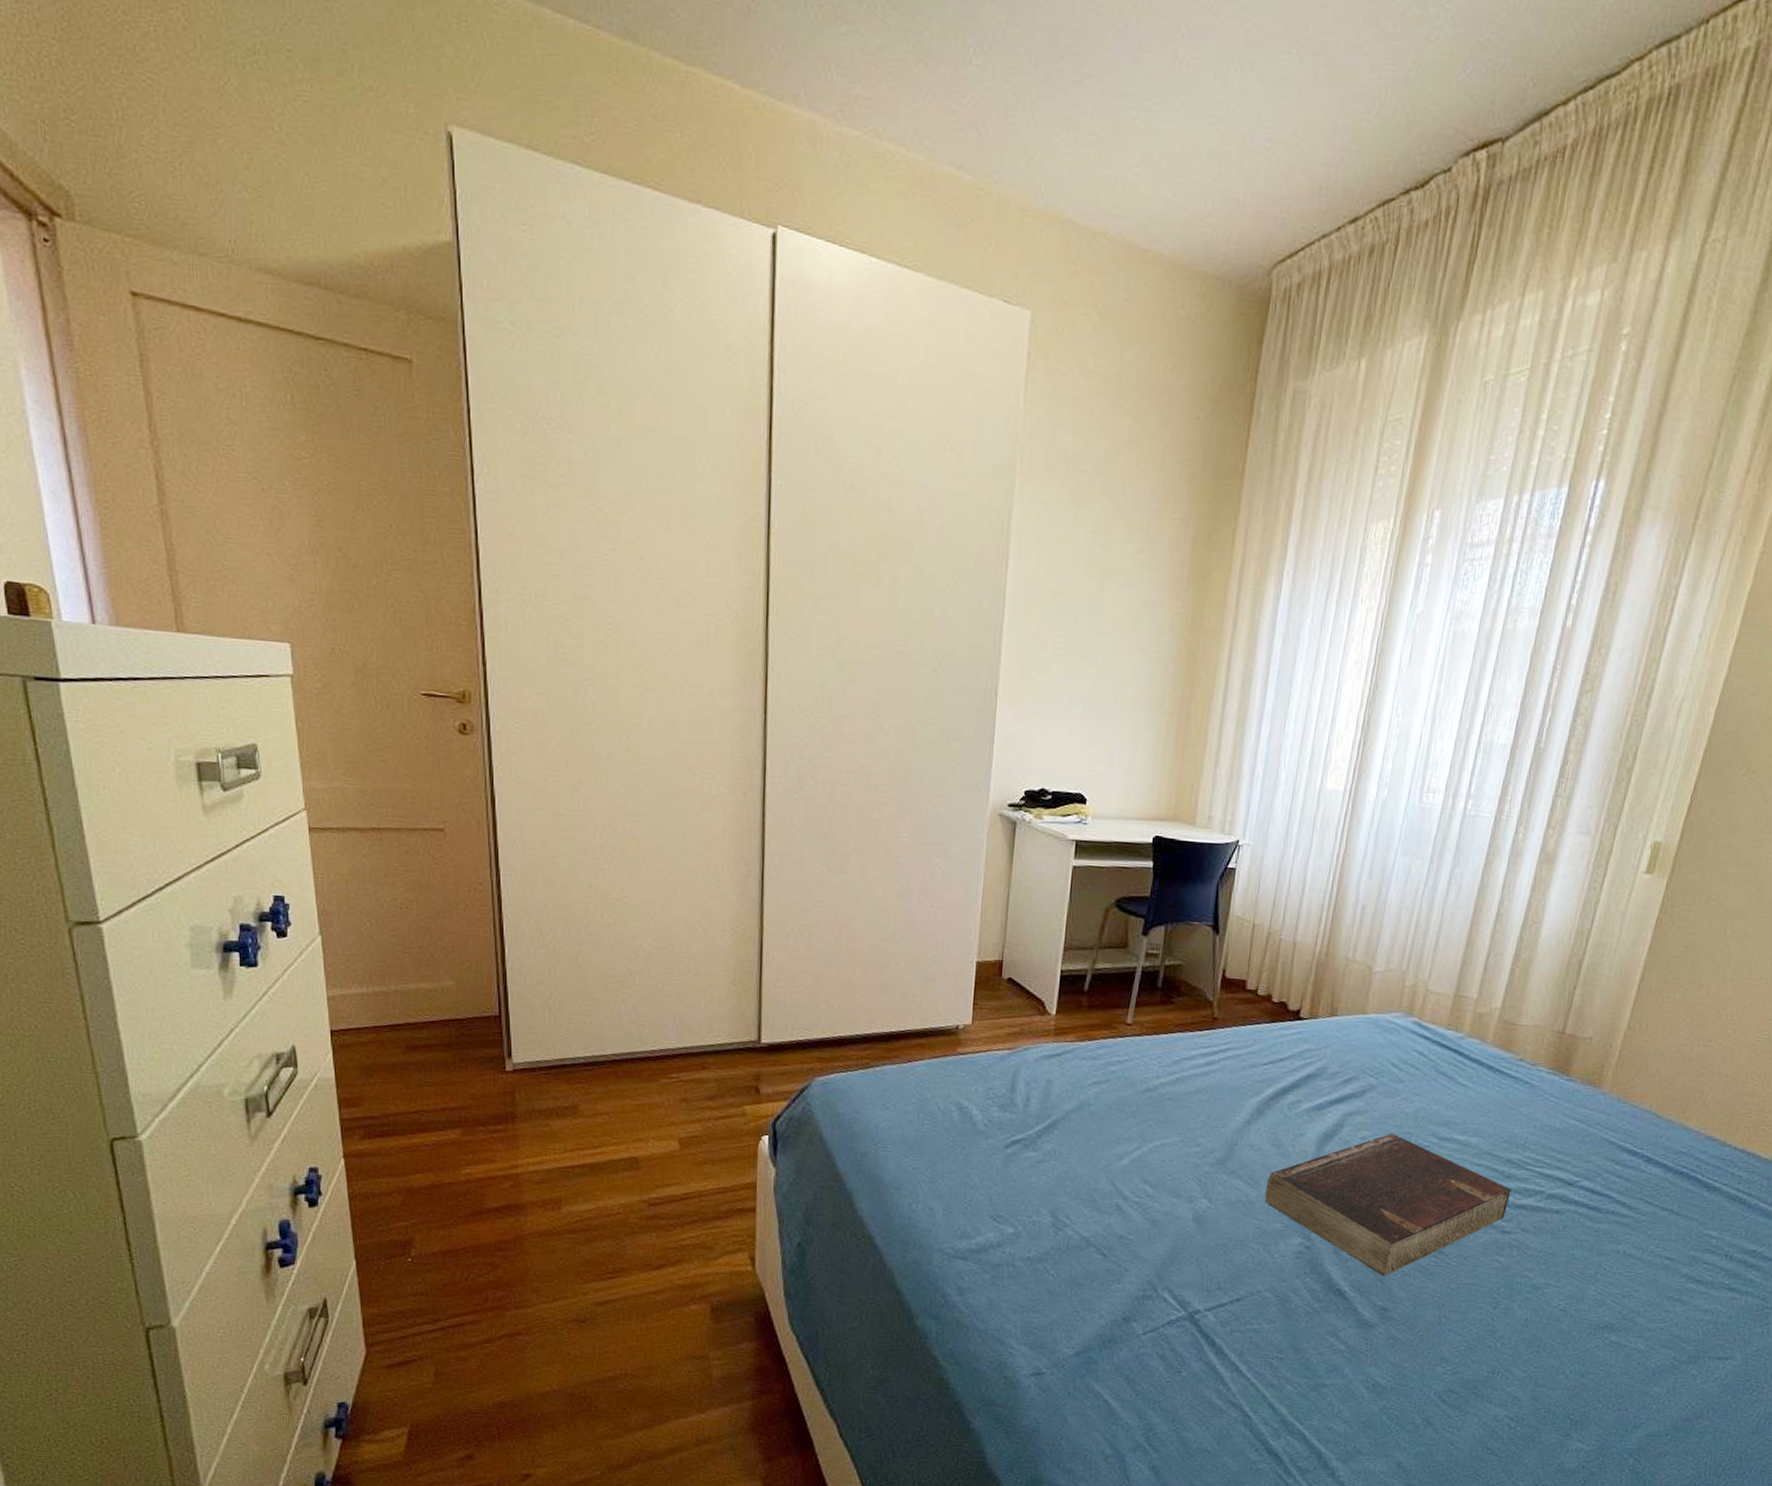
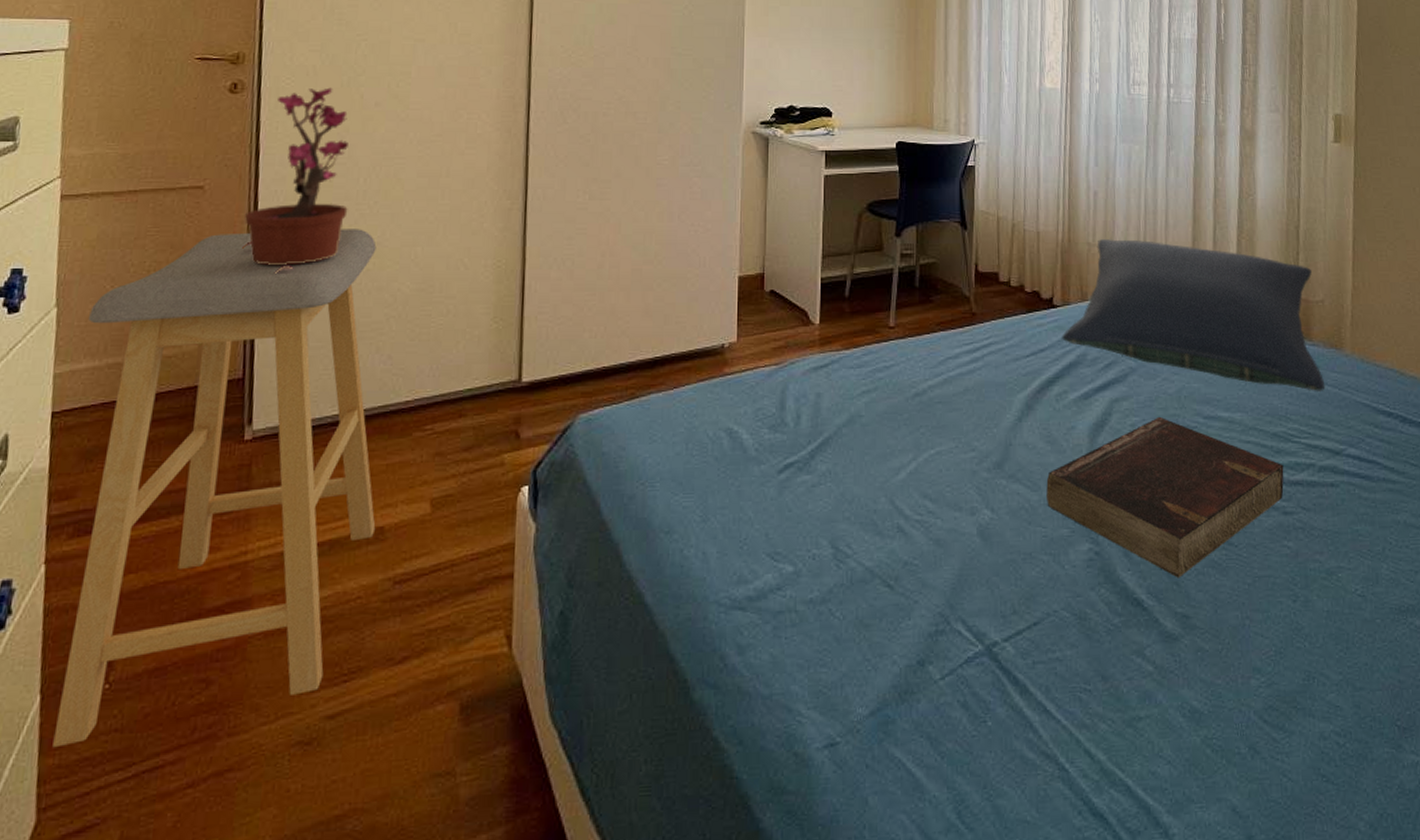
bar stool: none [350,877,630,1301] -> present [52,229,377,748]
potted plant: none [487,735,586,921] -> present [242,87,348,273]
pillow: none [1303,956,1586,1126] -> present [1062,239,1326,392]

